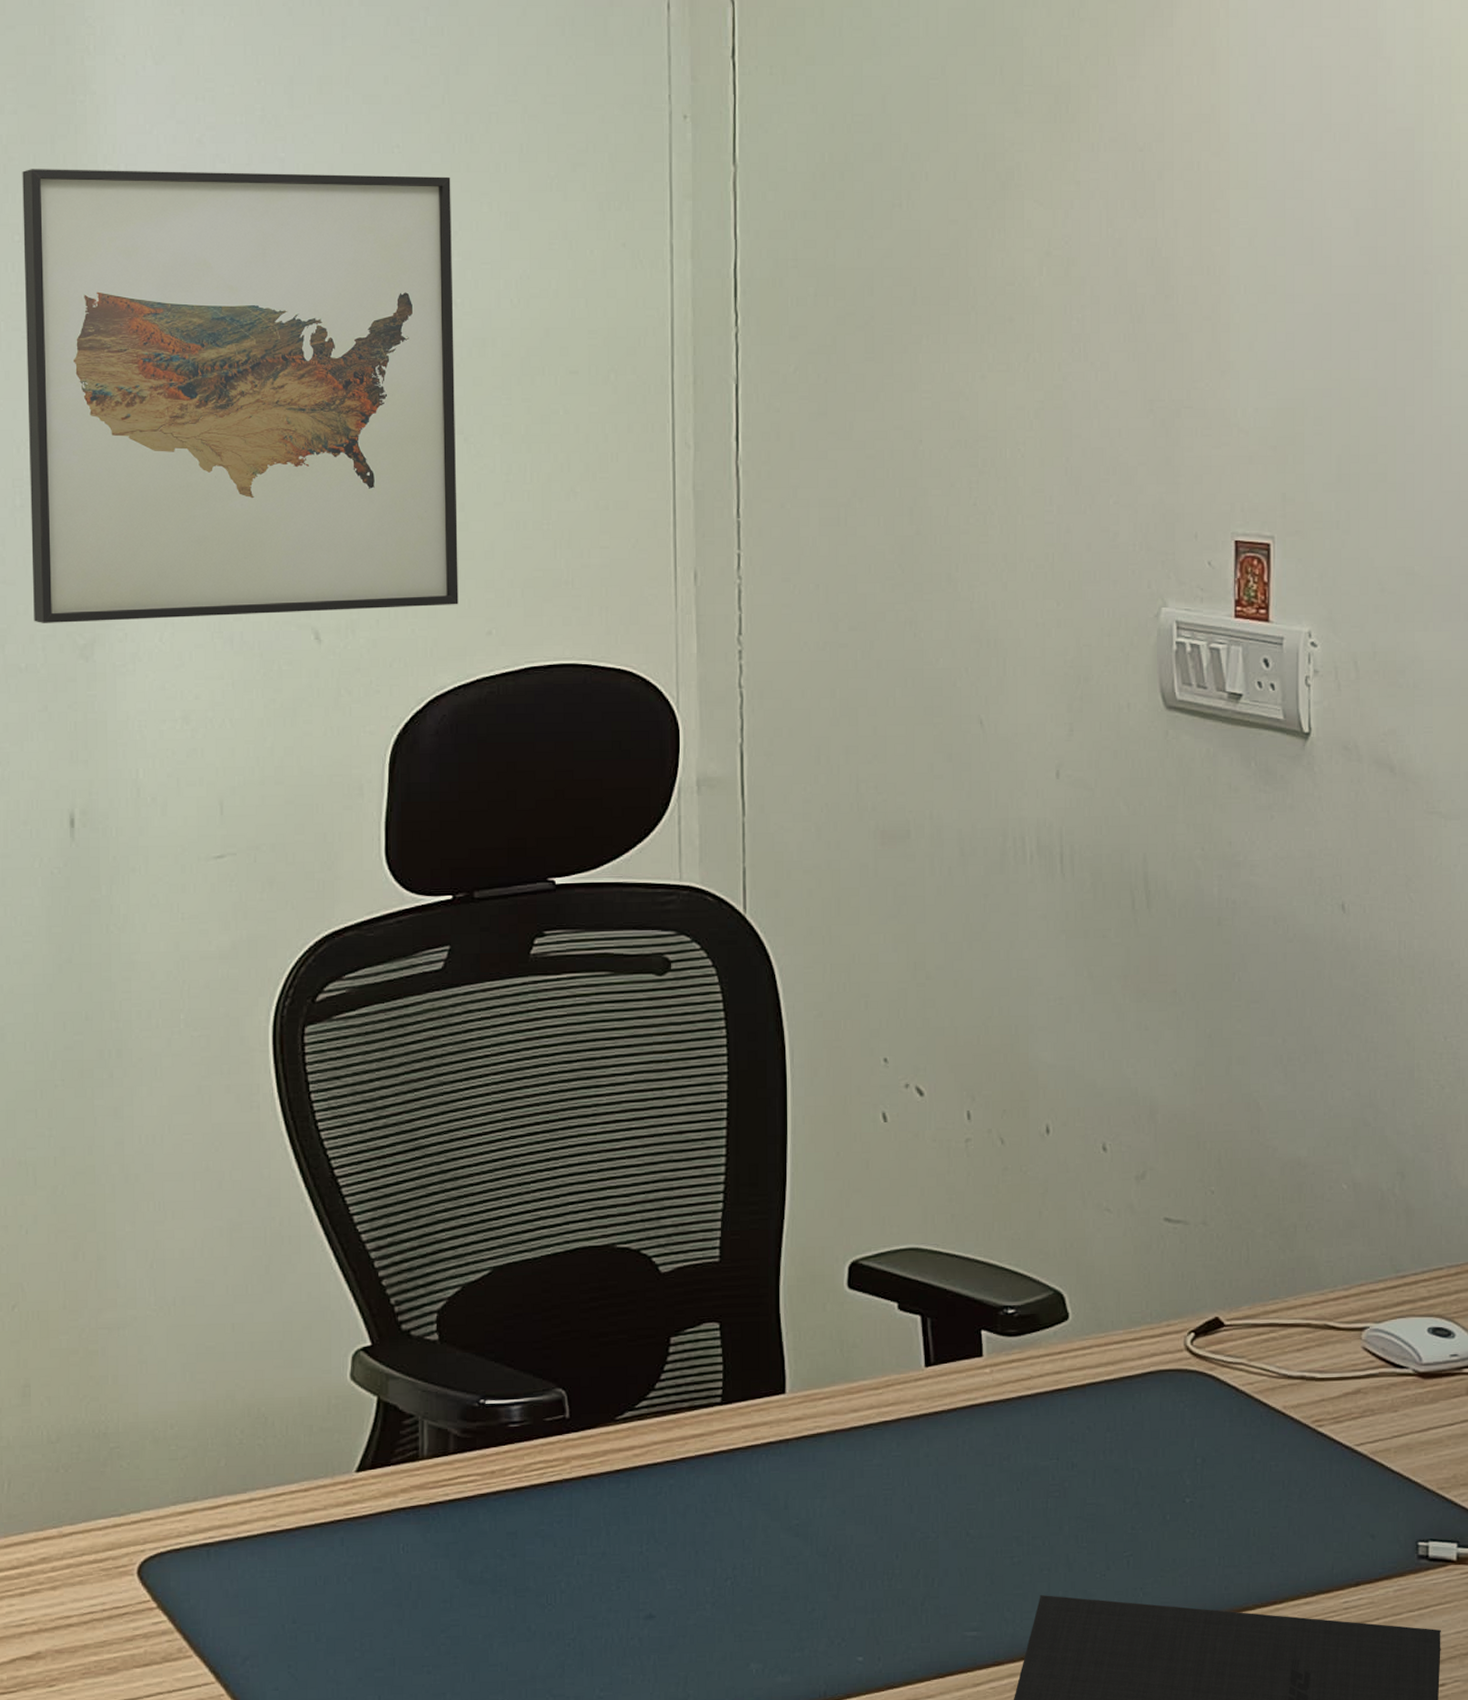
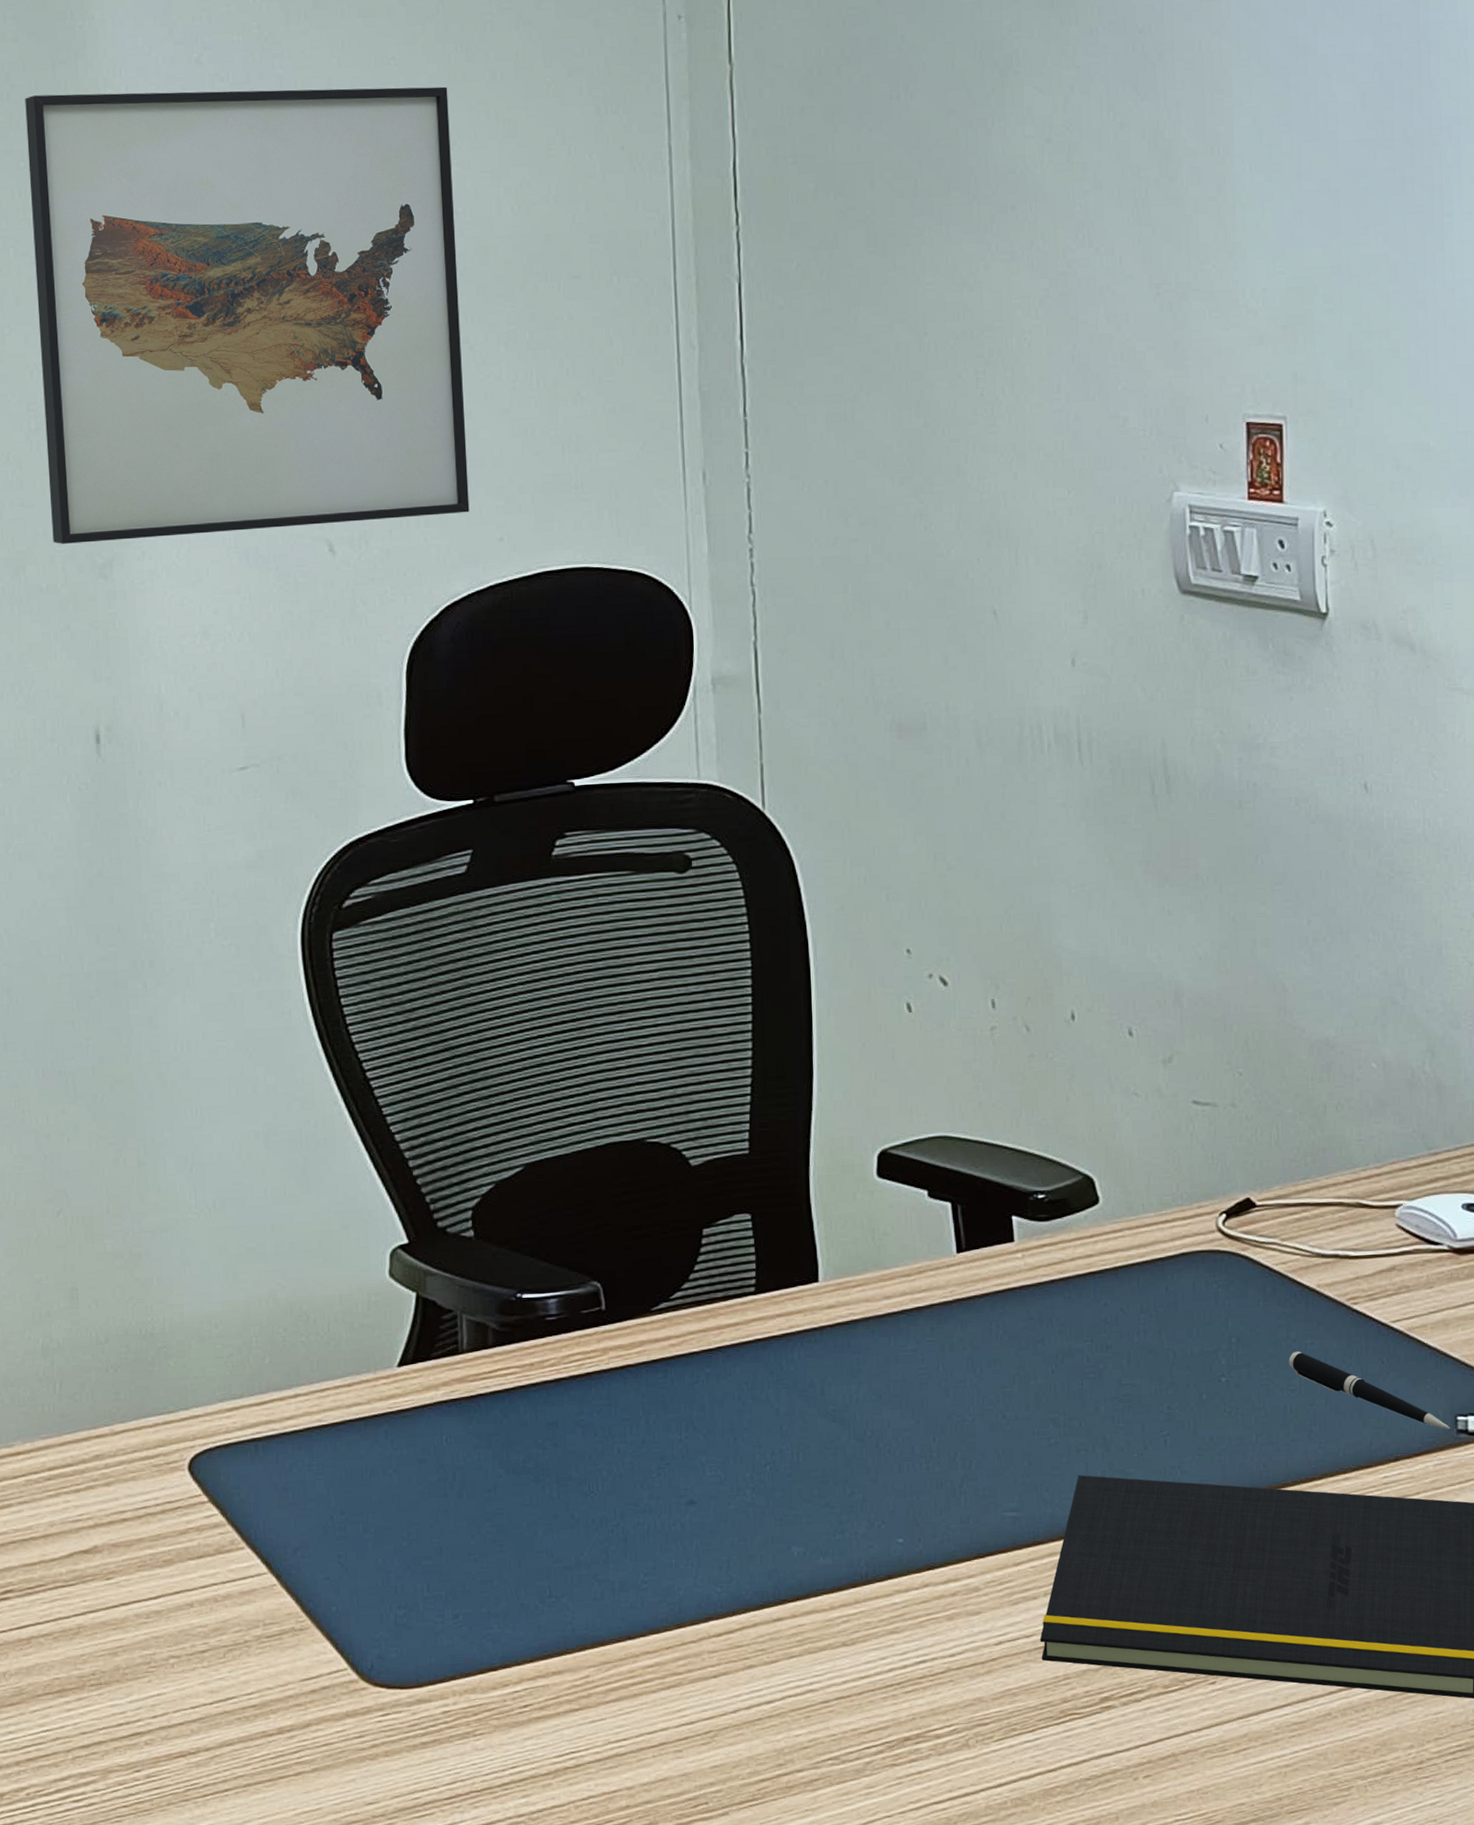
pen: none [1253,1473,1412,1554] -> present [1288,1351,1451,1429]

